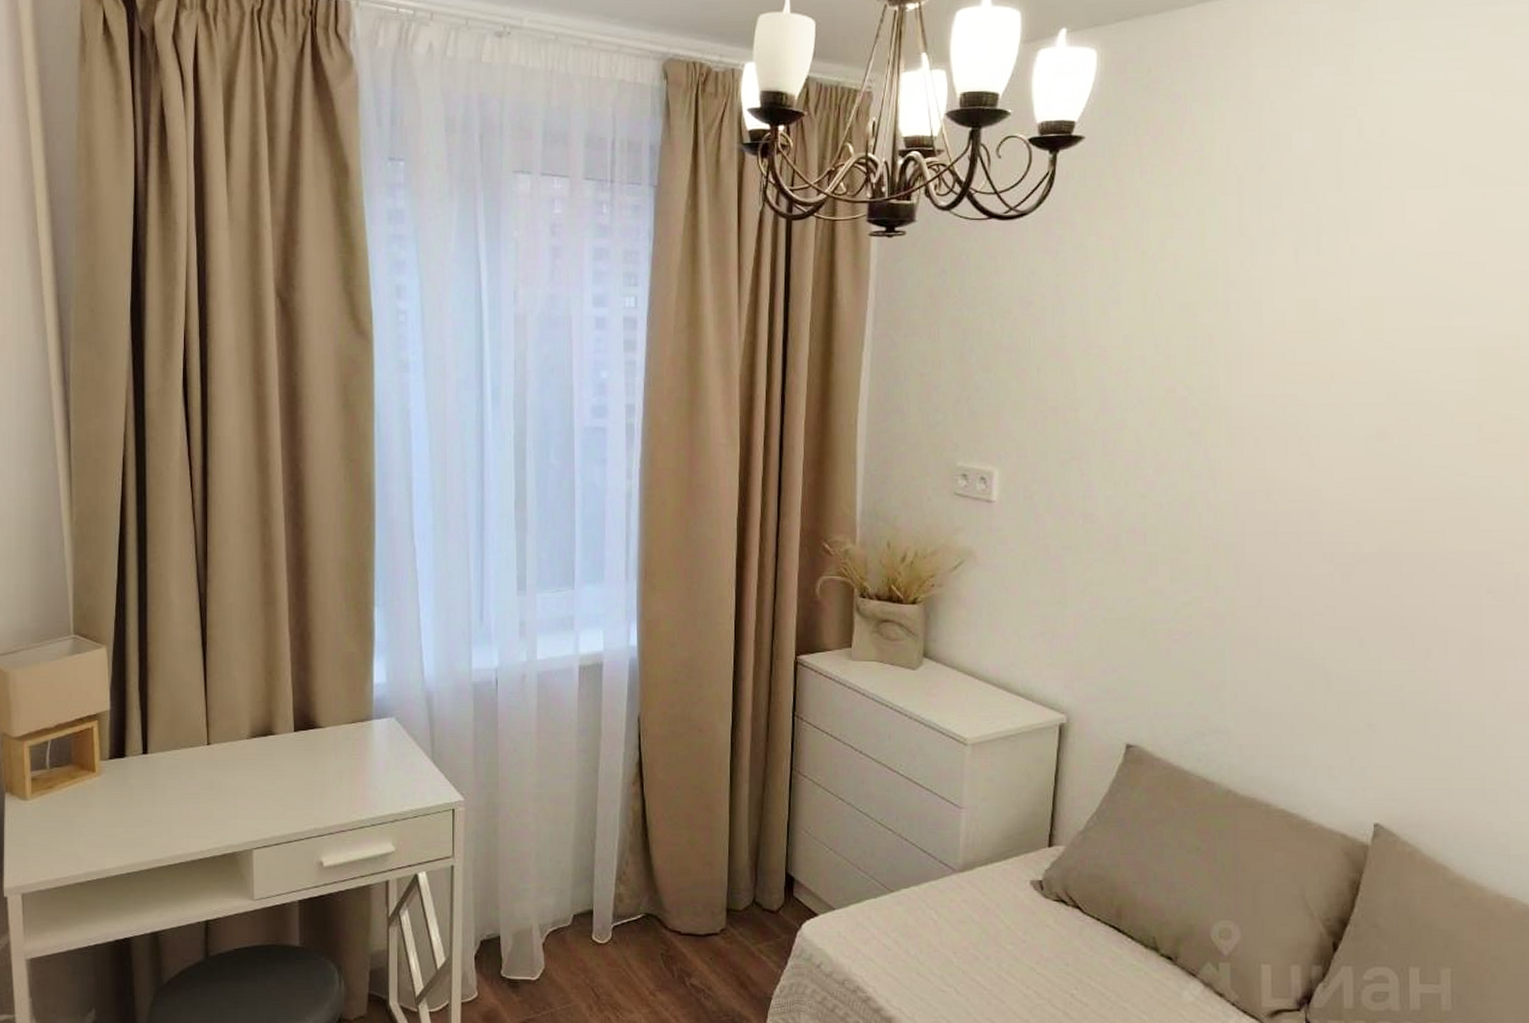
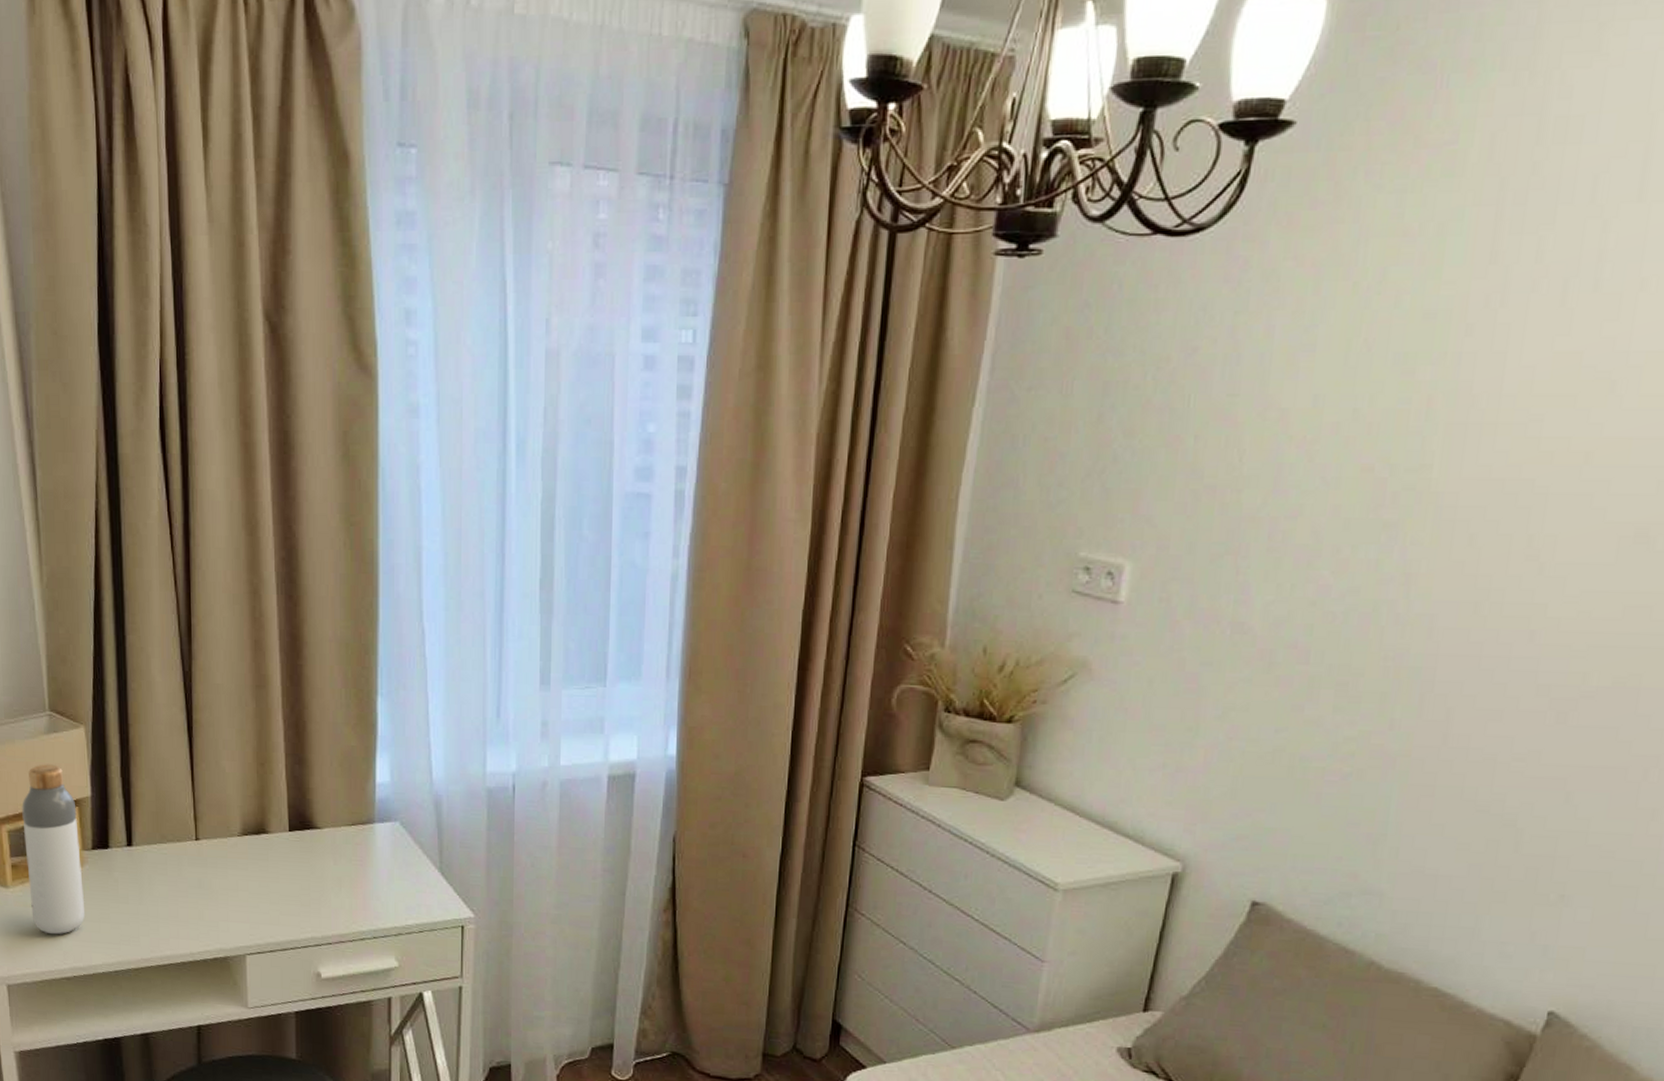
bottle: none [44,682,101,842] -> present [22,764,86,935]

